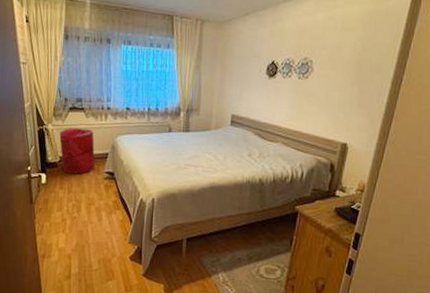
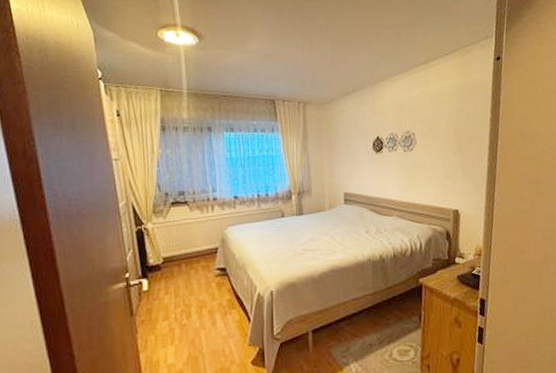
laundry hamper: present [59,128,95,175] -> none [161,223,203,276]

